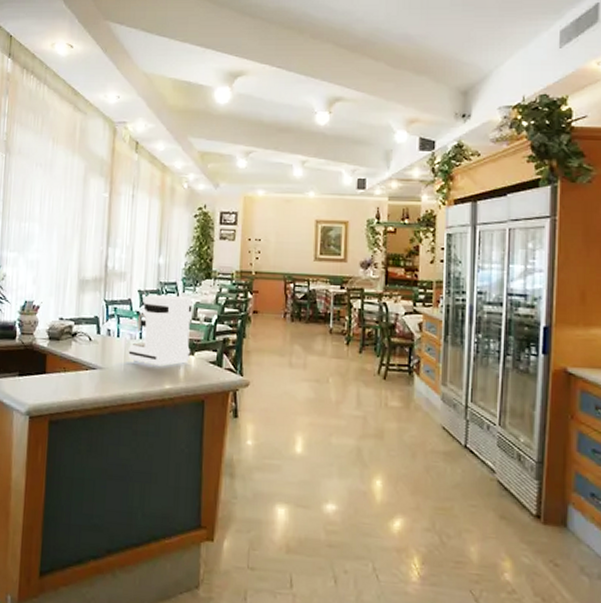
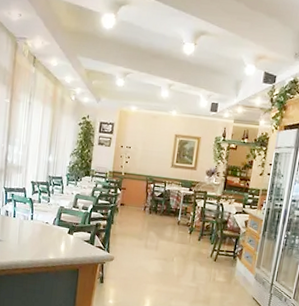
coffee maker: present [128,294,193,367] -> none [22,186,74,242]

